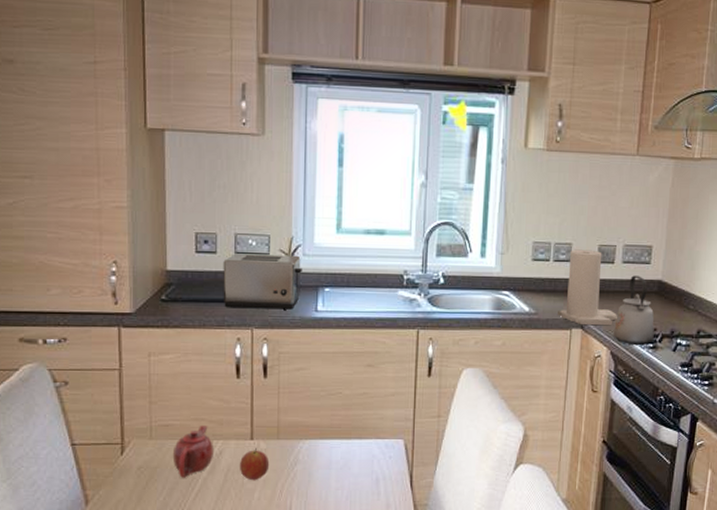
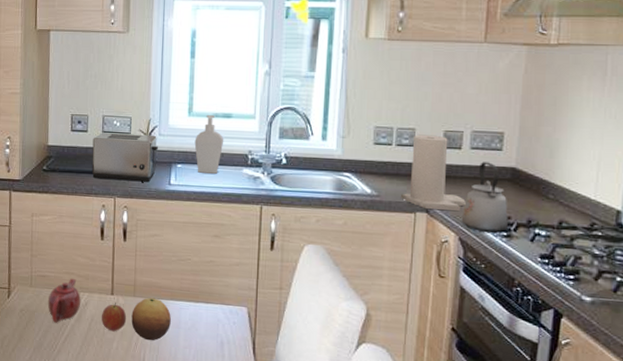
fruit: none [275,438,321,486] -> present [131,297,171,341]
soap bottle: none [344,230,377,297] -> present [194,114,224,174]

